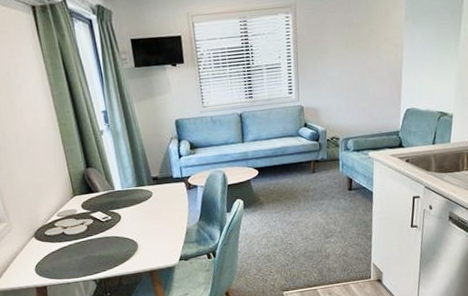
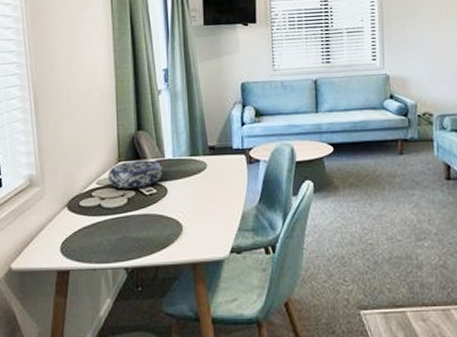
decorative bowl: none [65,192,115,219] -> present [107,160,162,189]

